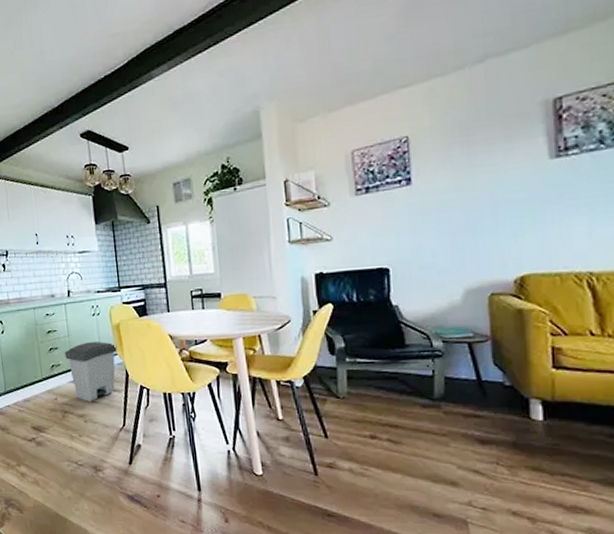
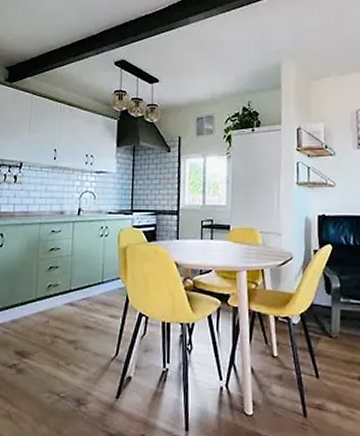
trash can: present [64,341,117,401] -> none [64,263,121,327]

